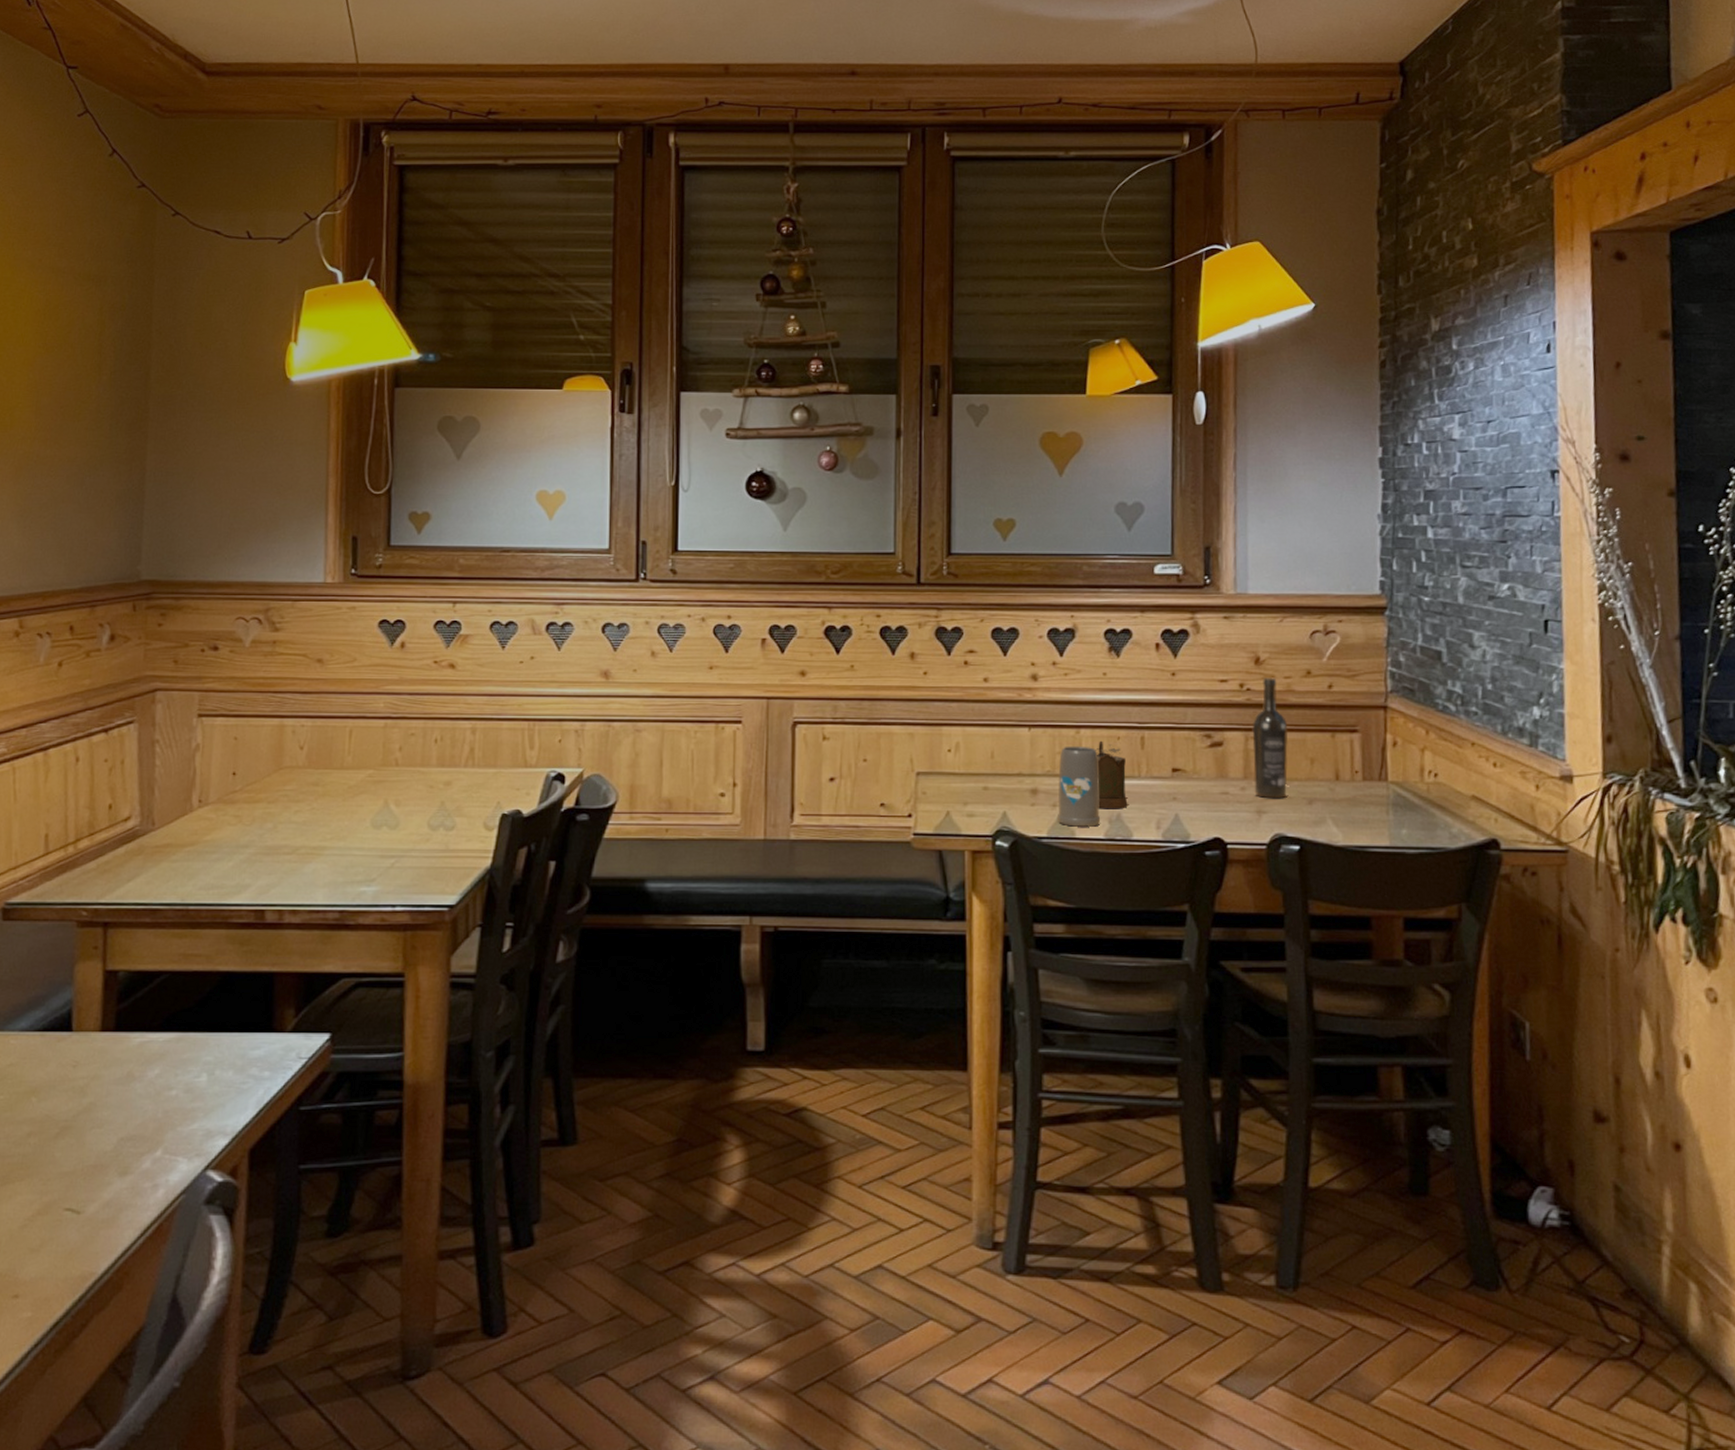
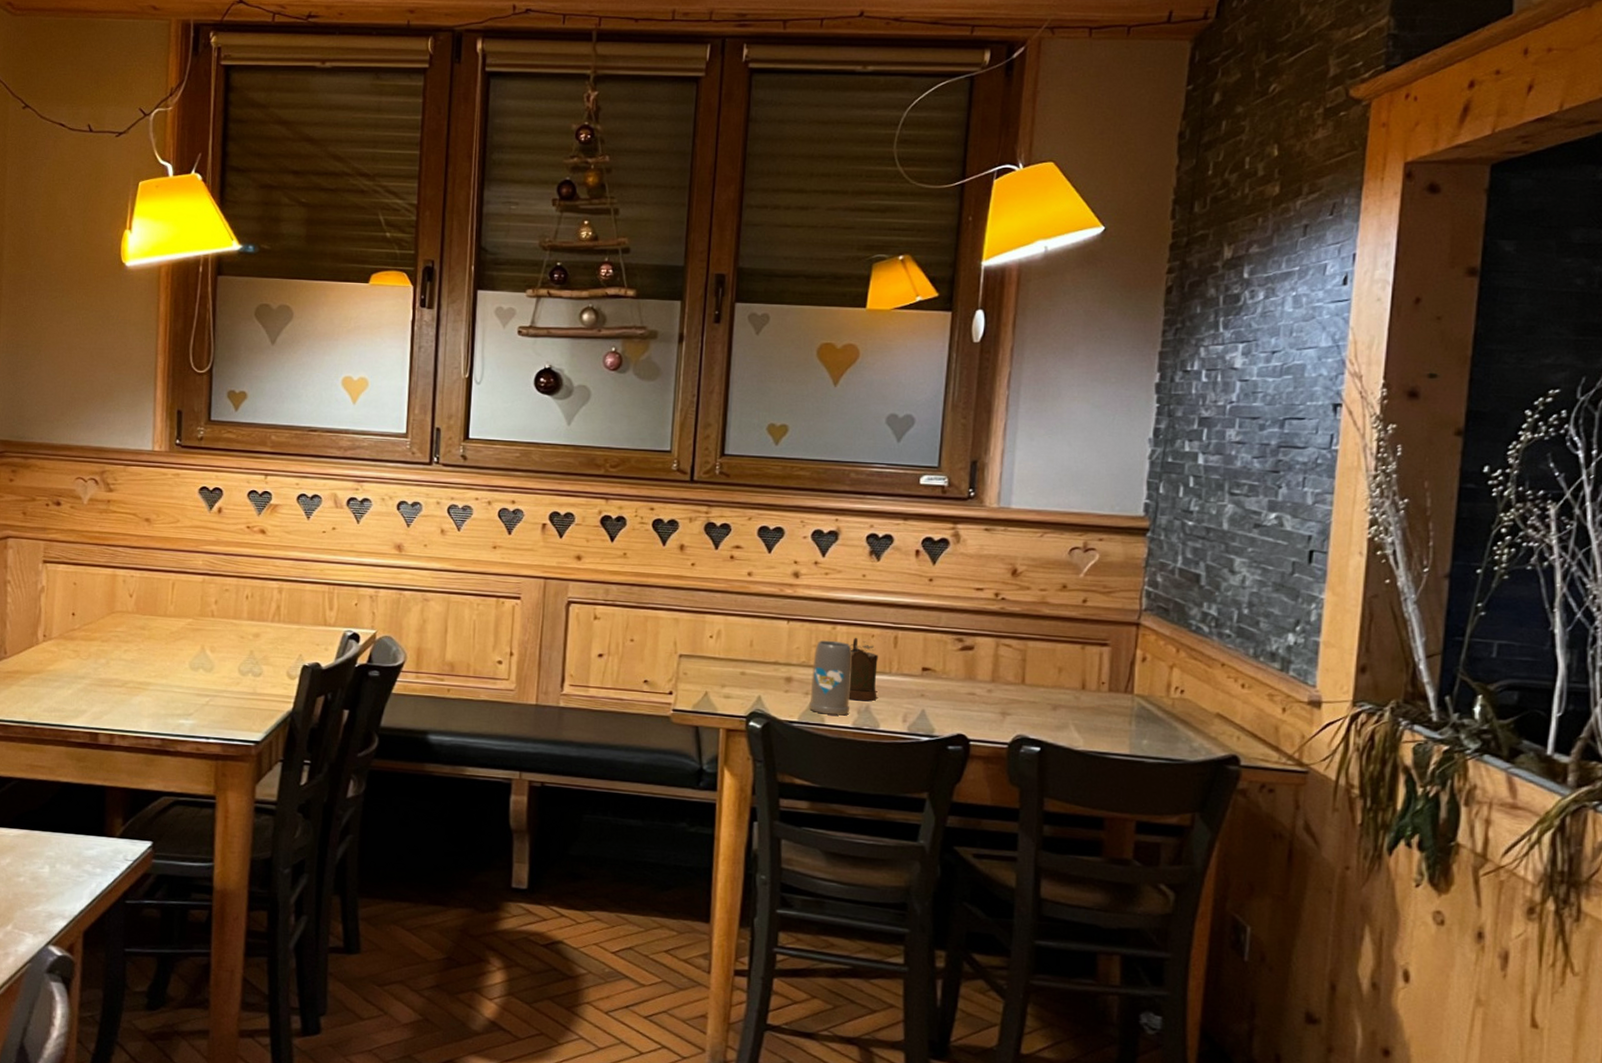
wine bottle: present [1252,677,1289,799] -> none [1000,588,1039,703]

